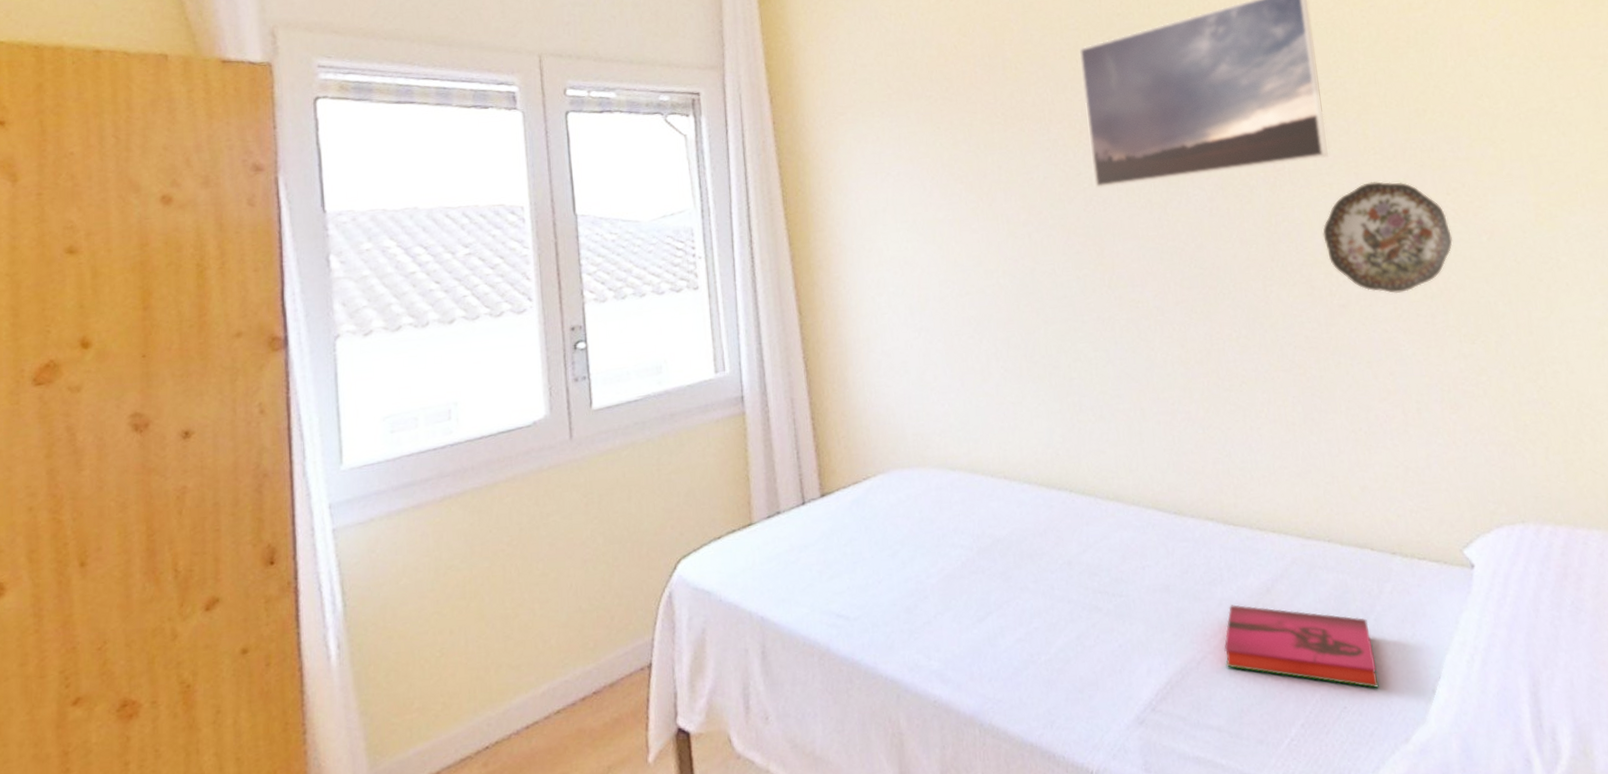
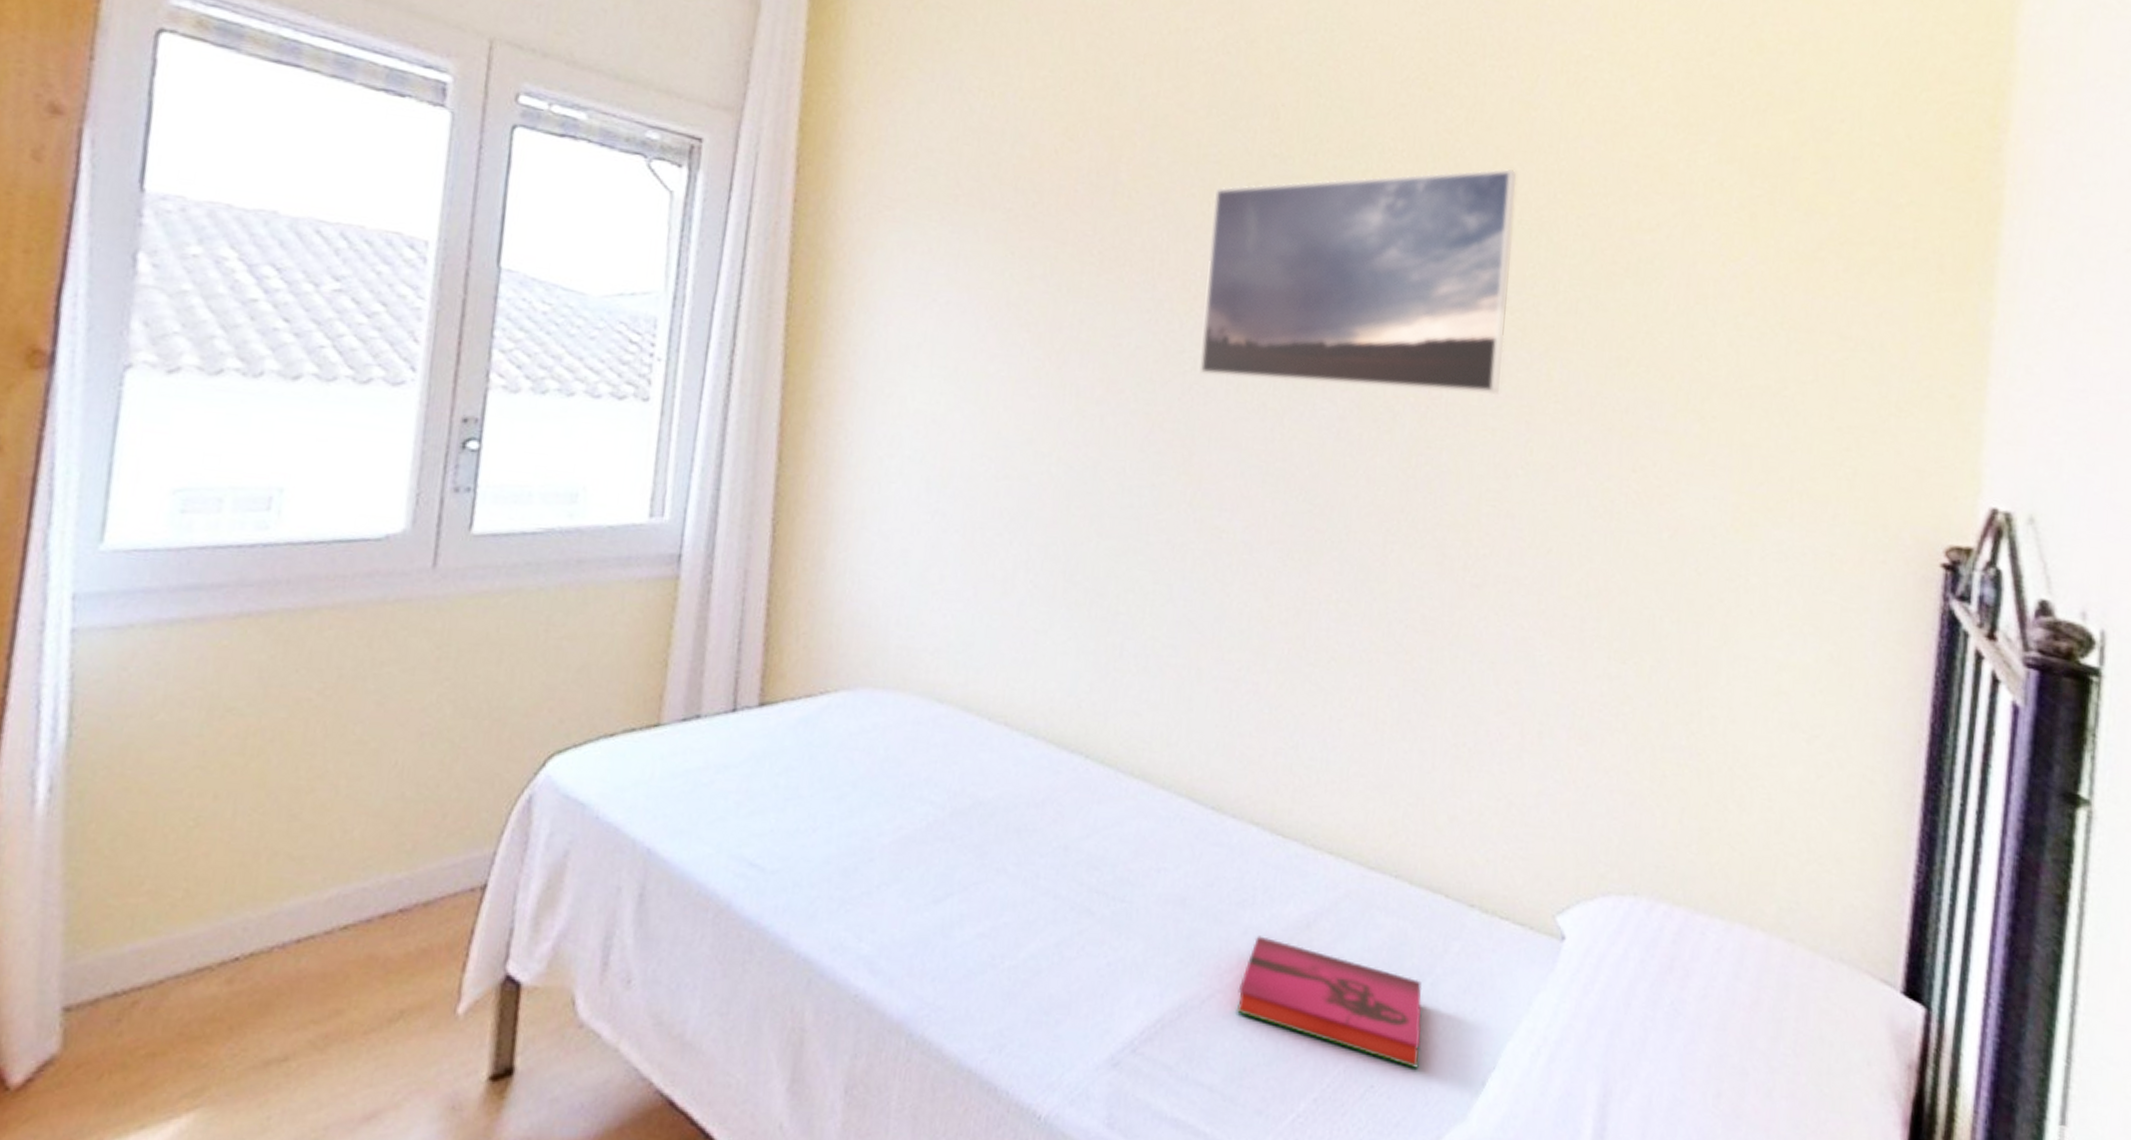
decorative plate: present [1323,181,1452,294] -> none [1470,436,1627,584]

